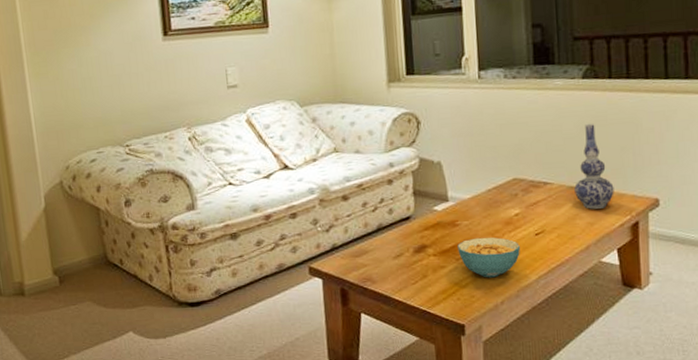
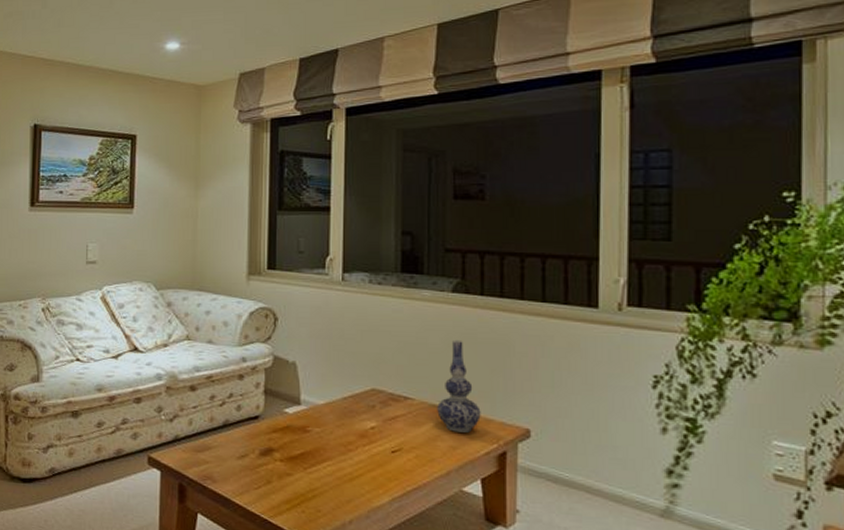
cereal bowl: present [457,237,521,278] -> none [306,447,375,494]

